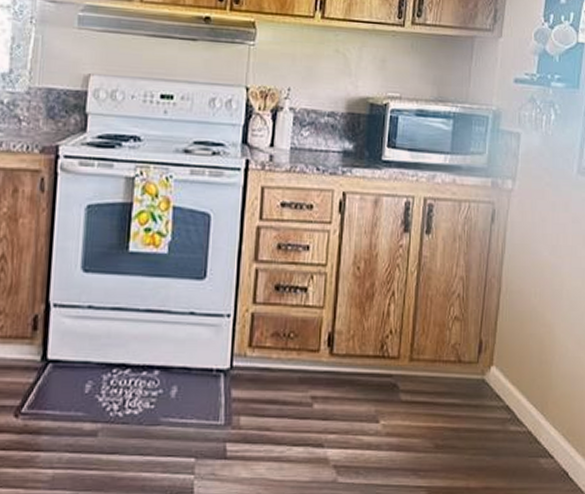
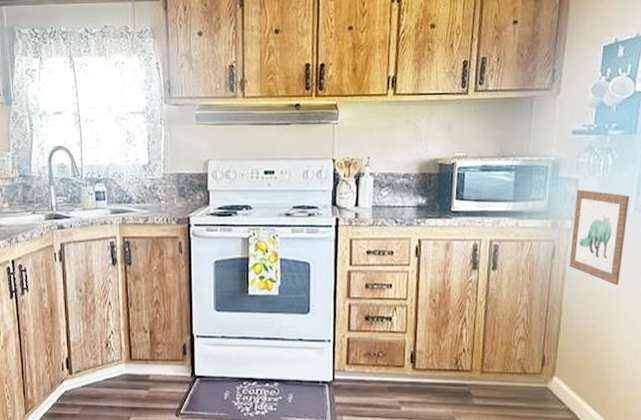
wall art: none [509,145,572,259] -> present [569,189,629,286]

